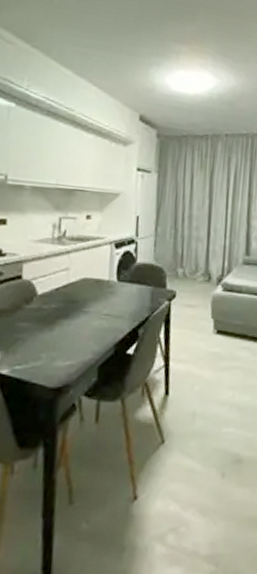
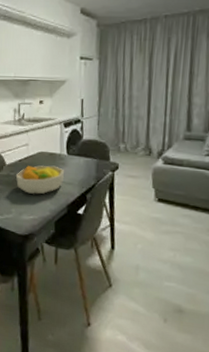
fruit bowl: none [49,295,113,333] -> present [15,165,64,195]

